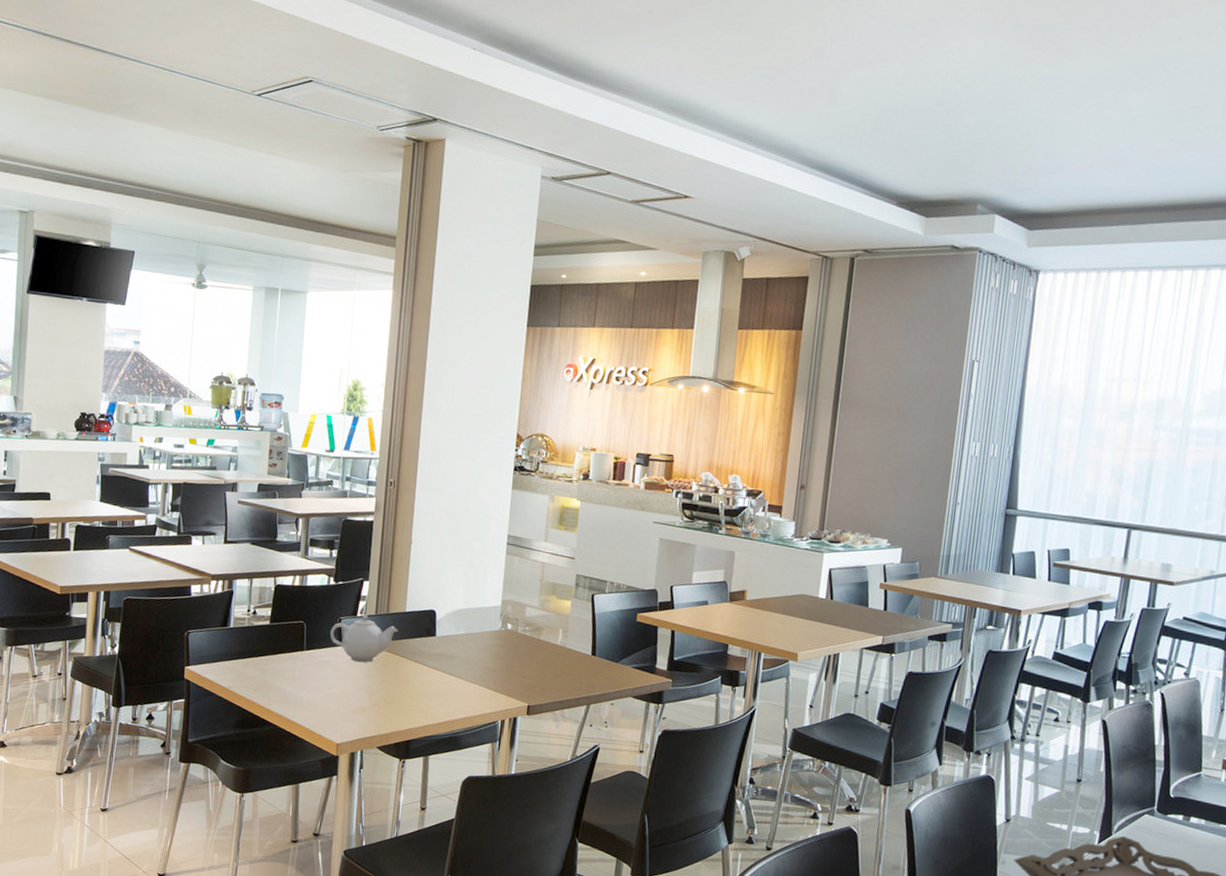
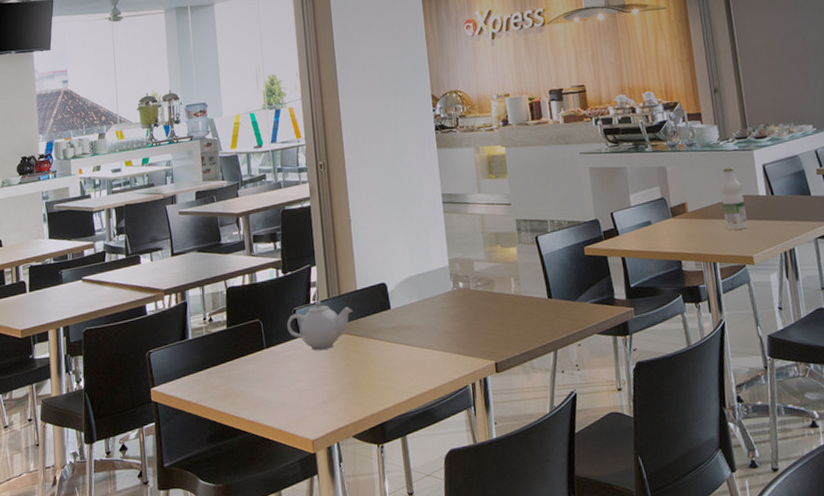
juice bottle: none [779,565,804,627] -> present [720,167,748,231]

